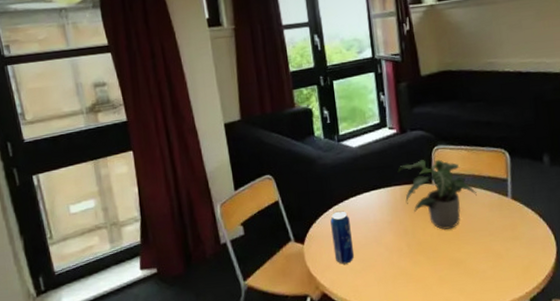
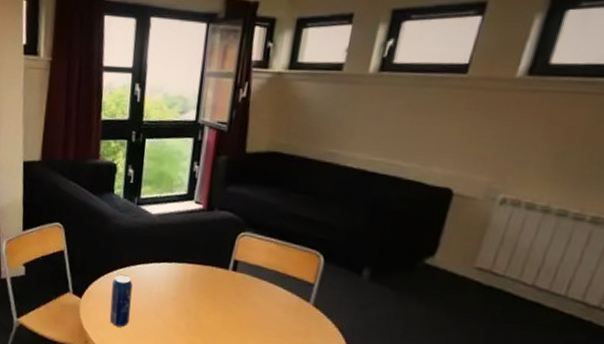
potted plant: present [397,159,477,230] -> none [194,243,275,320]

